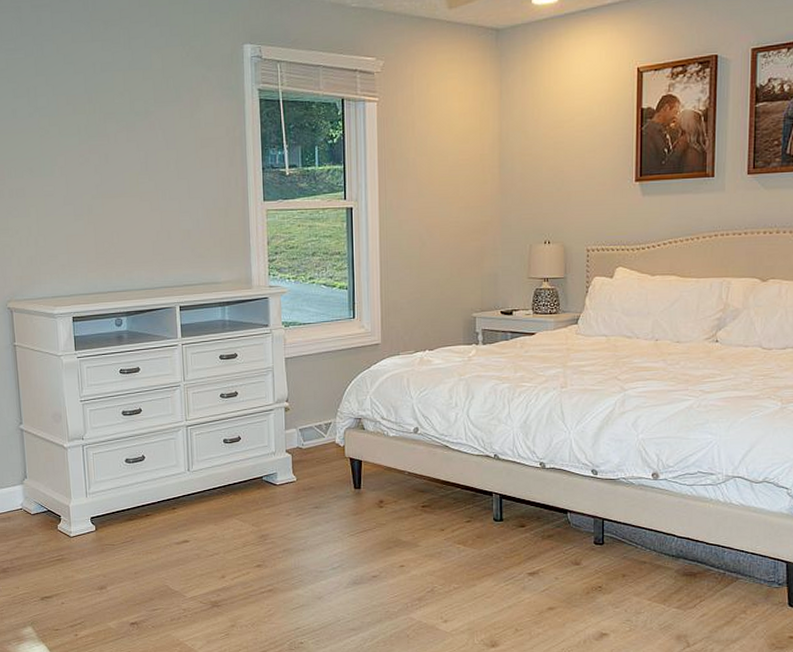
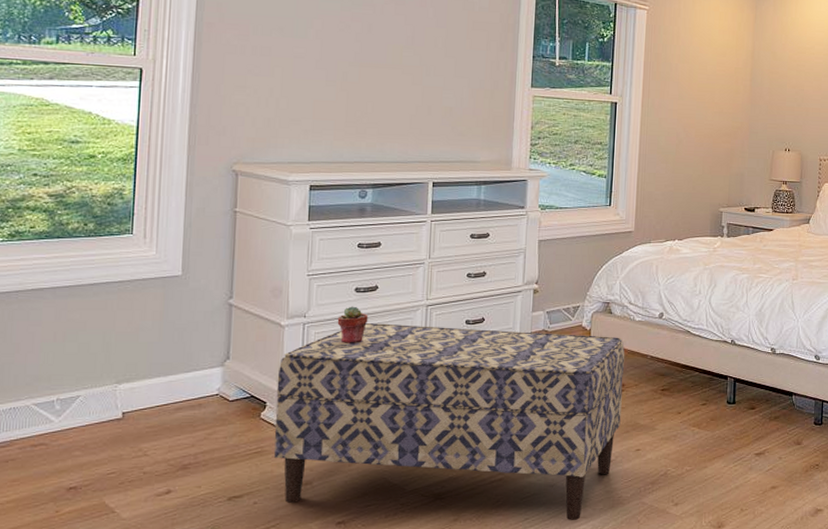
bench: none [66,444,382,633] -> present [274,323,625,521]
potted succulent: none [110,428,137,463] -> present [337,306,369,343]

